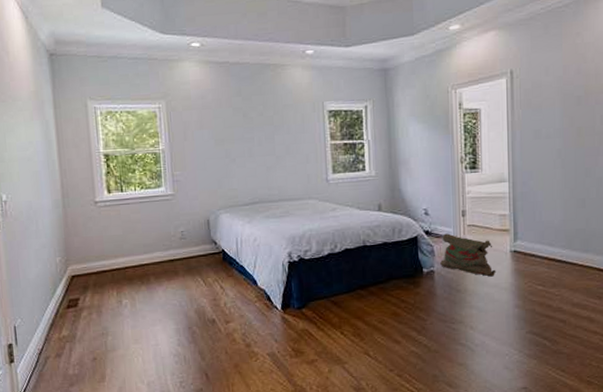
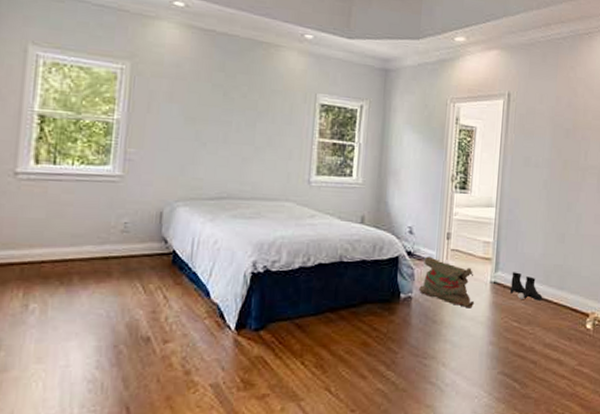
boots: none [531,240,567,265] -> present [509,272,543,301]

